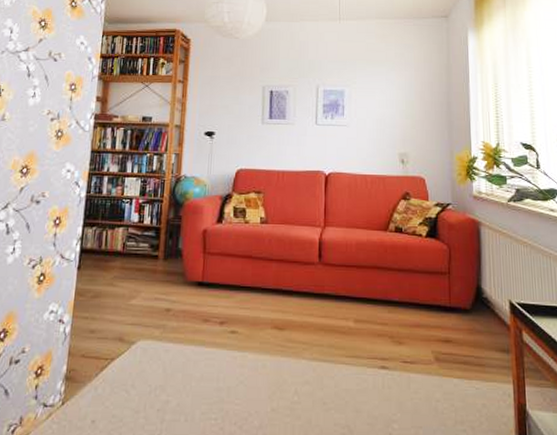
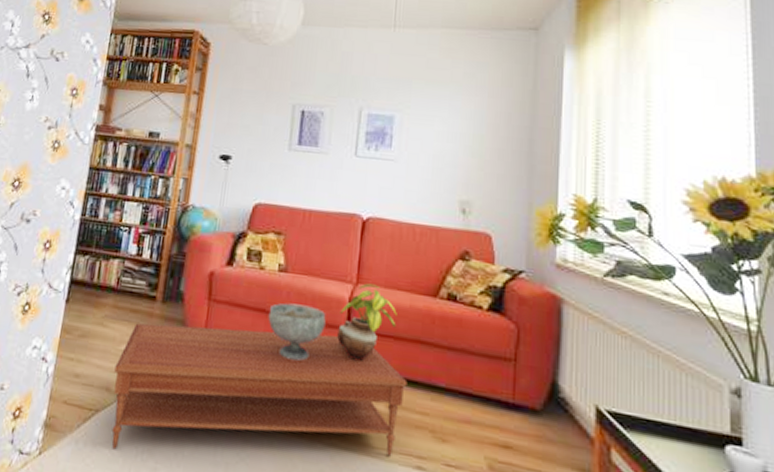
coffee table: none [125,271,369,390] -> present [111,323,408,457]
decorative bowl: none [254,248,302,294] -> present [268,303,326,361]
potted plant: none [312,226,358,288] -> present [337,283,397,361]

